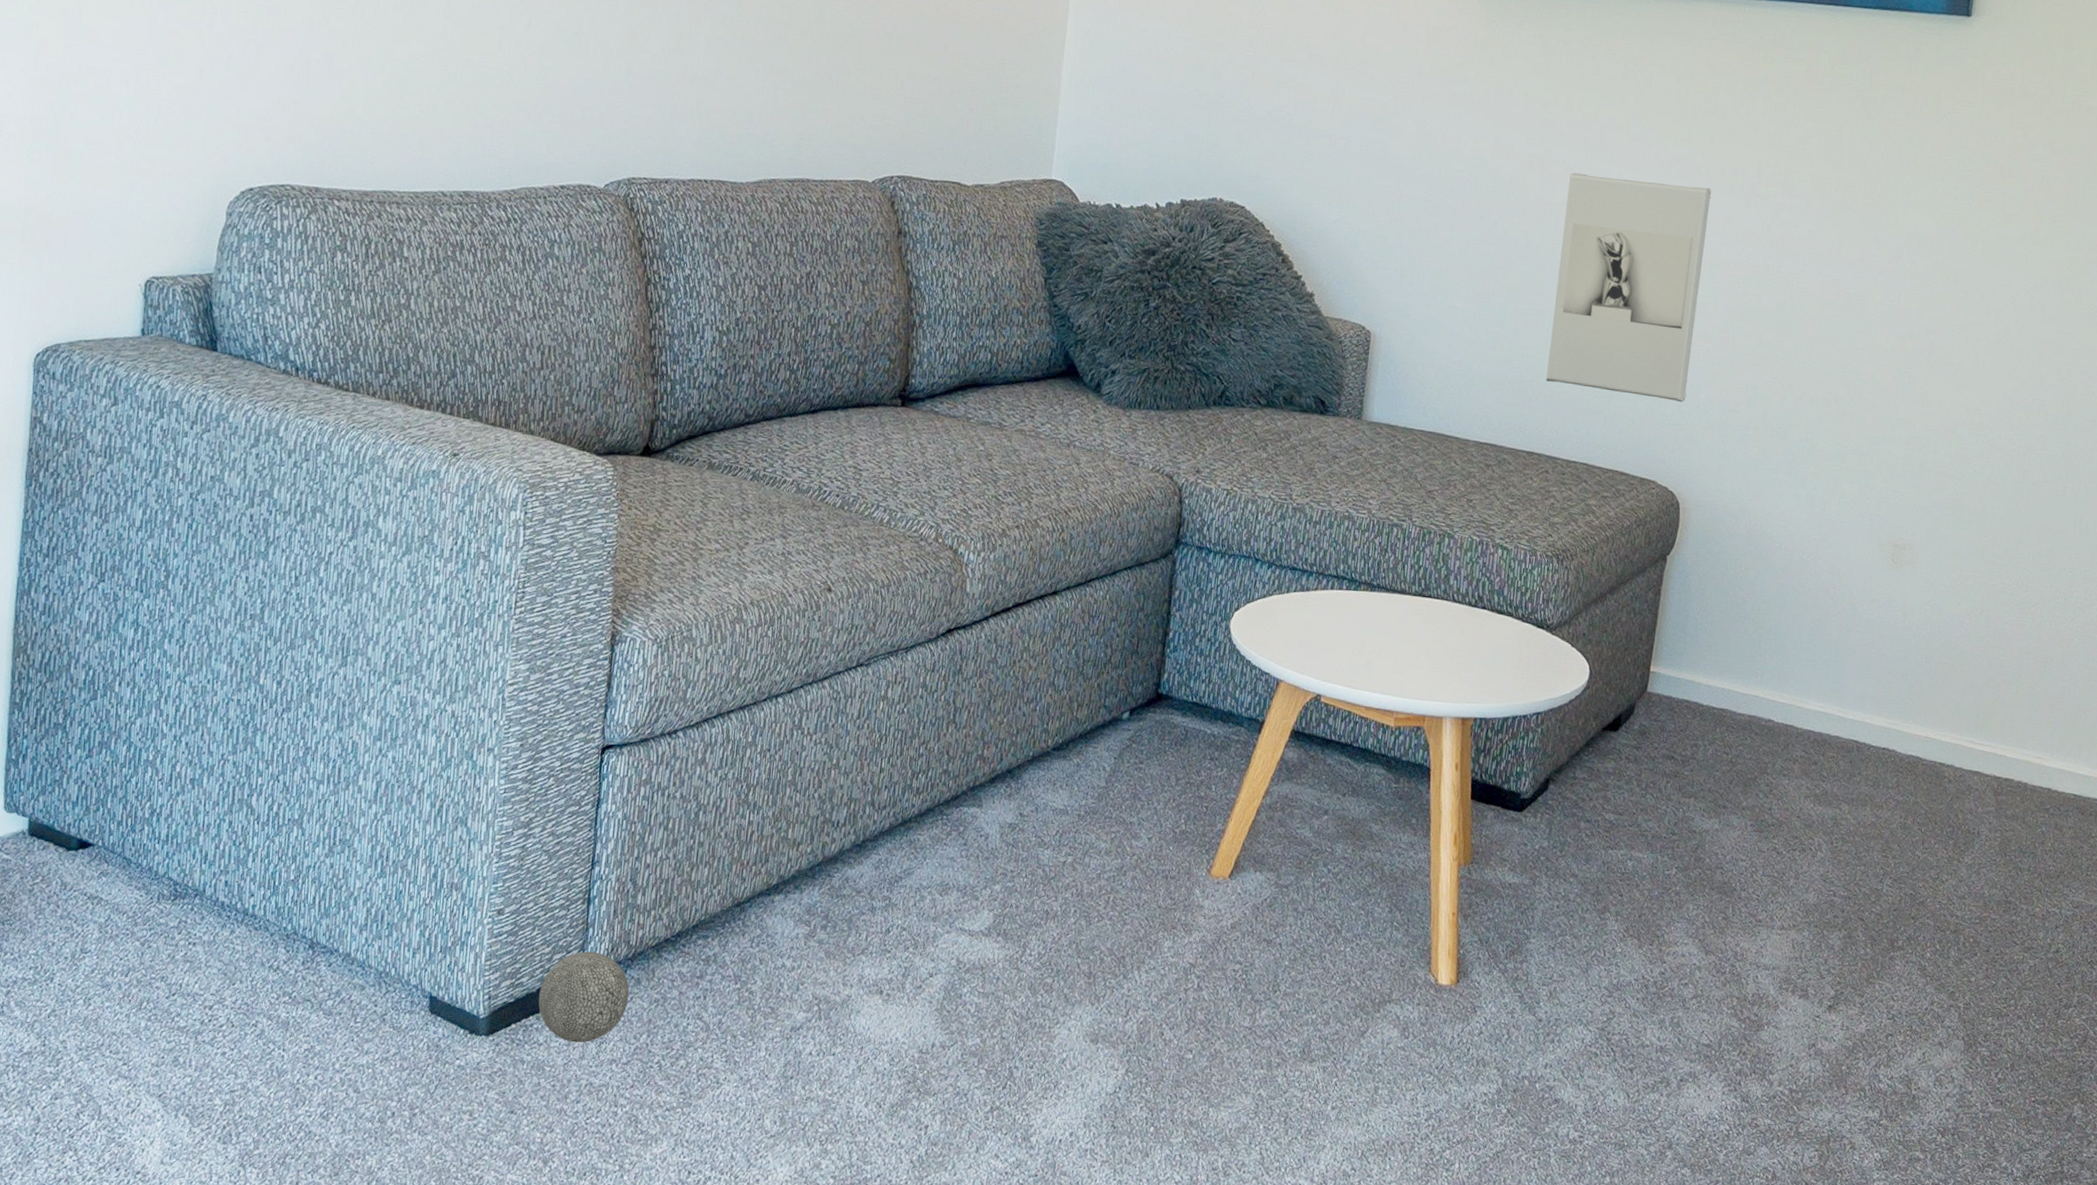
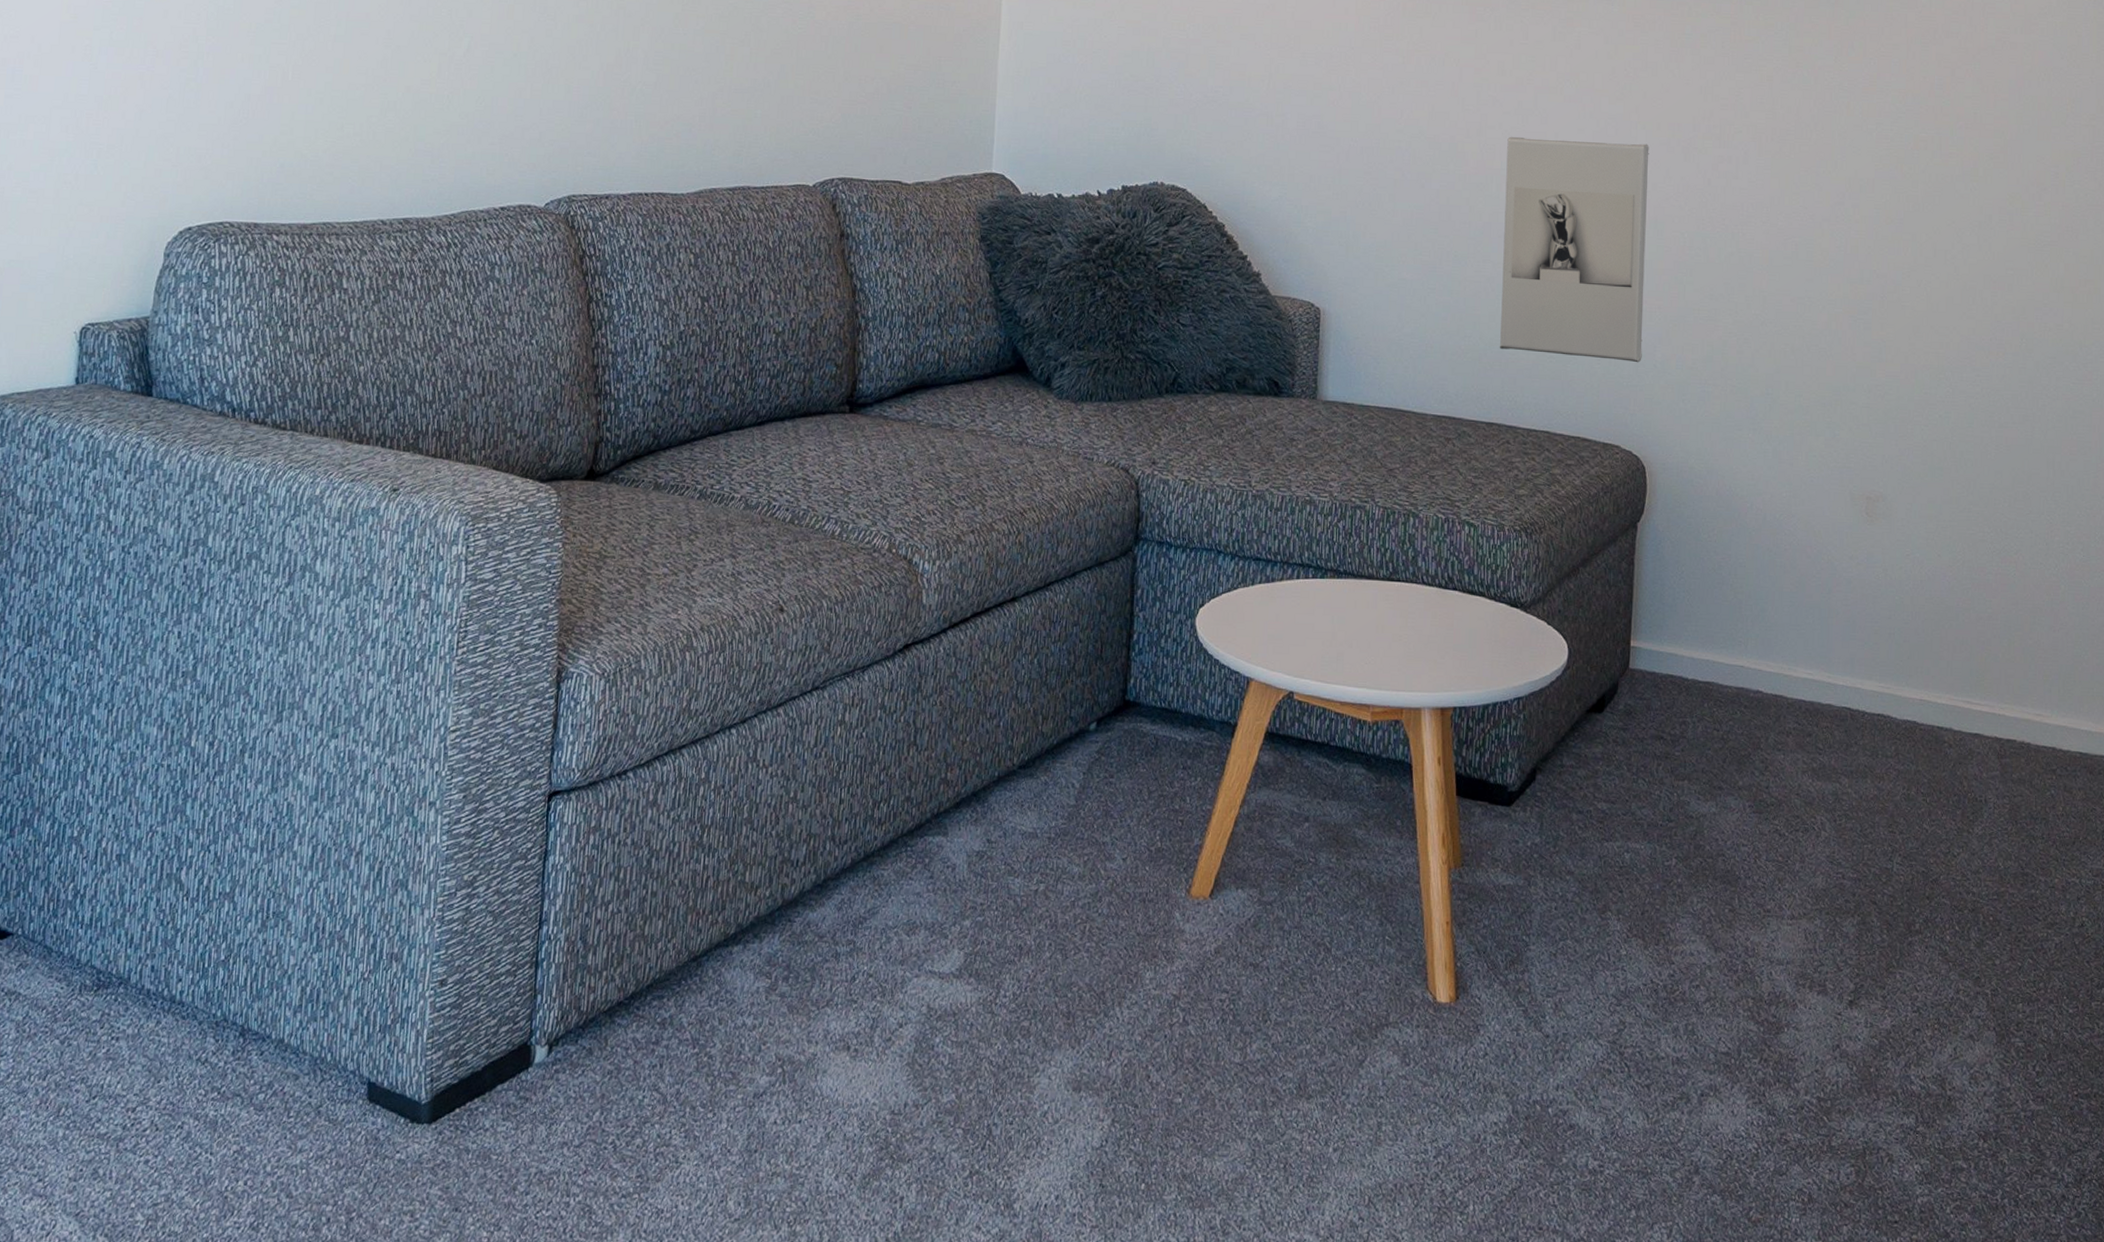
decorative ball: present [538,951,629,1043] -> none [484,1021,581,1126]

